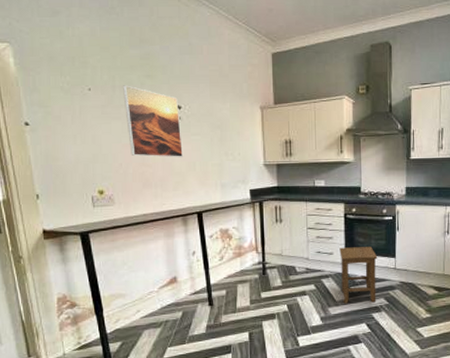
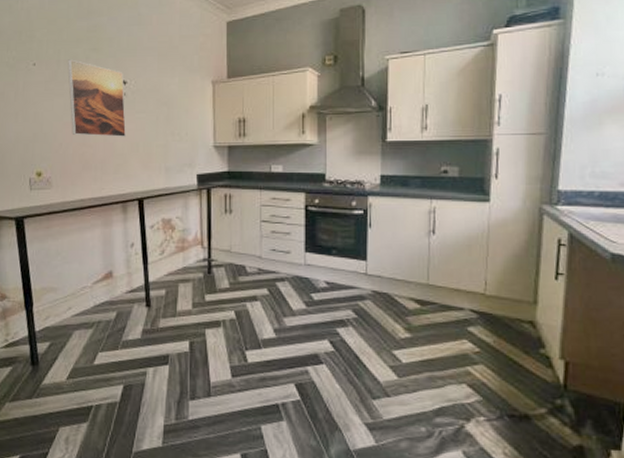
stool: present [339,247,378,304] -> none [298,245,345,315]

